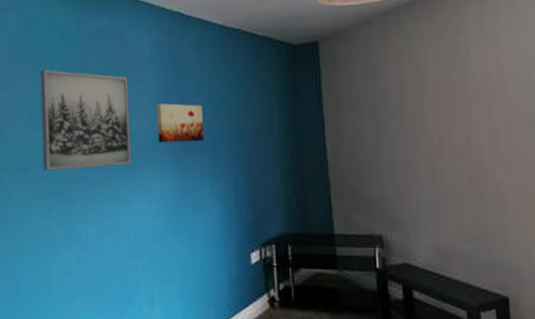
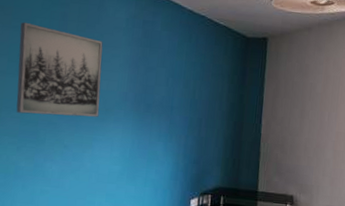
wall art: present [156,103,204,143] -> none [124,69,166,106]

